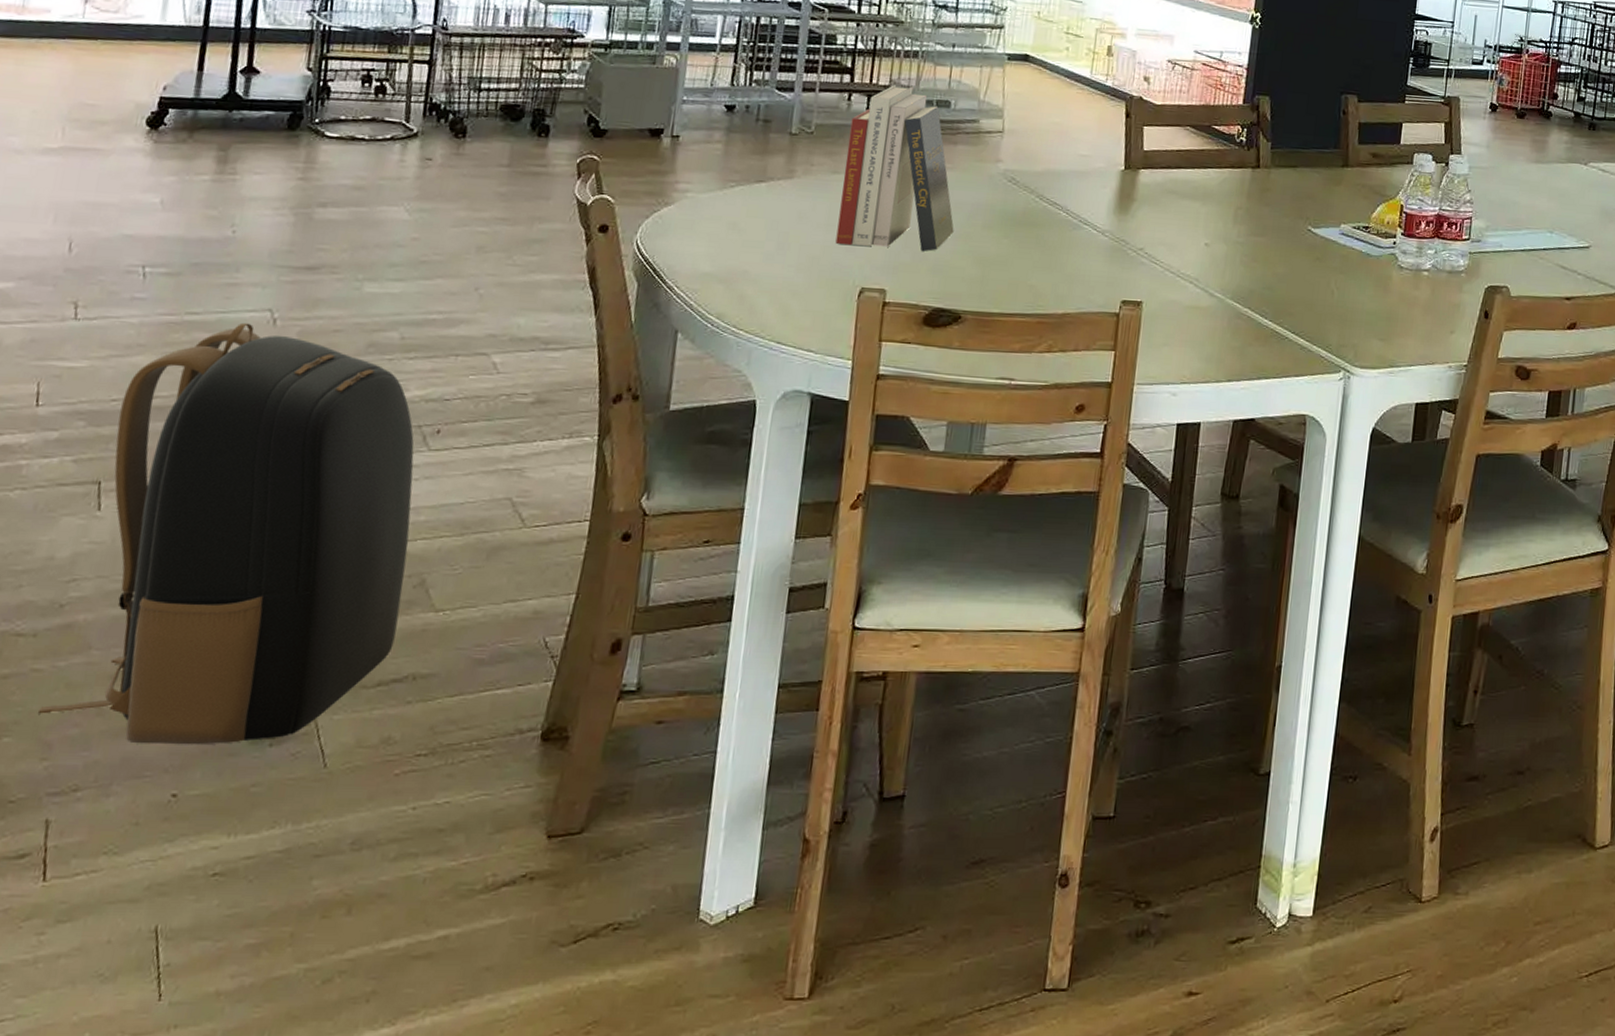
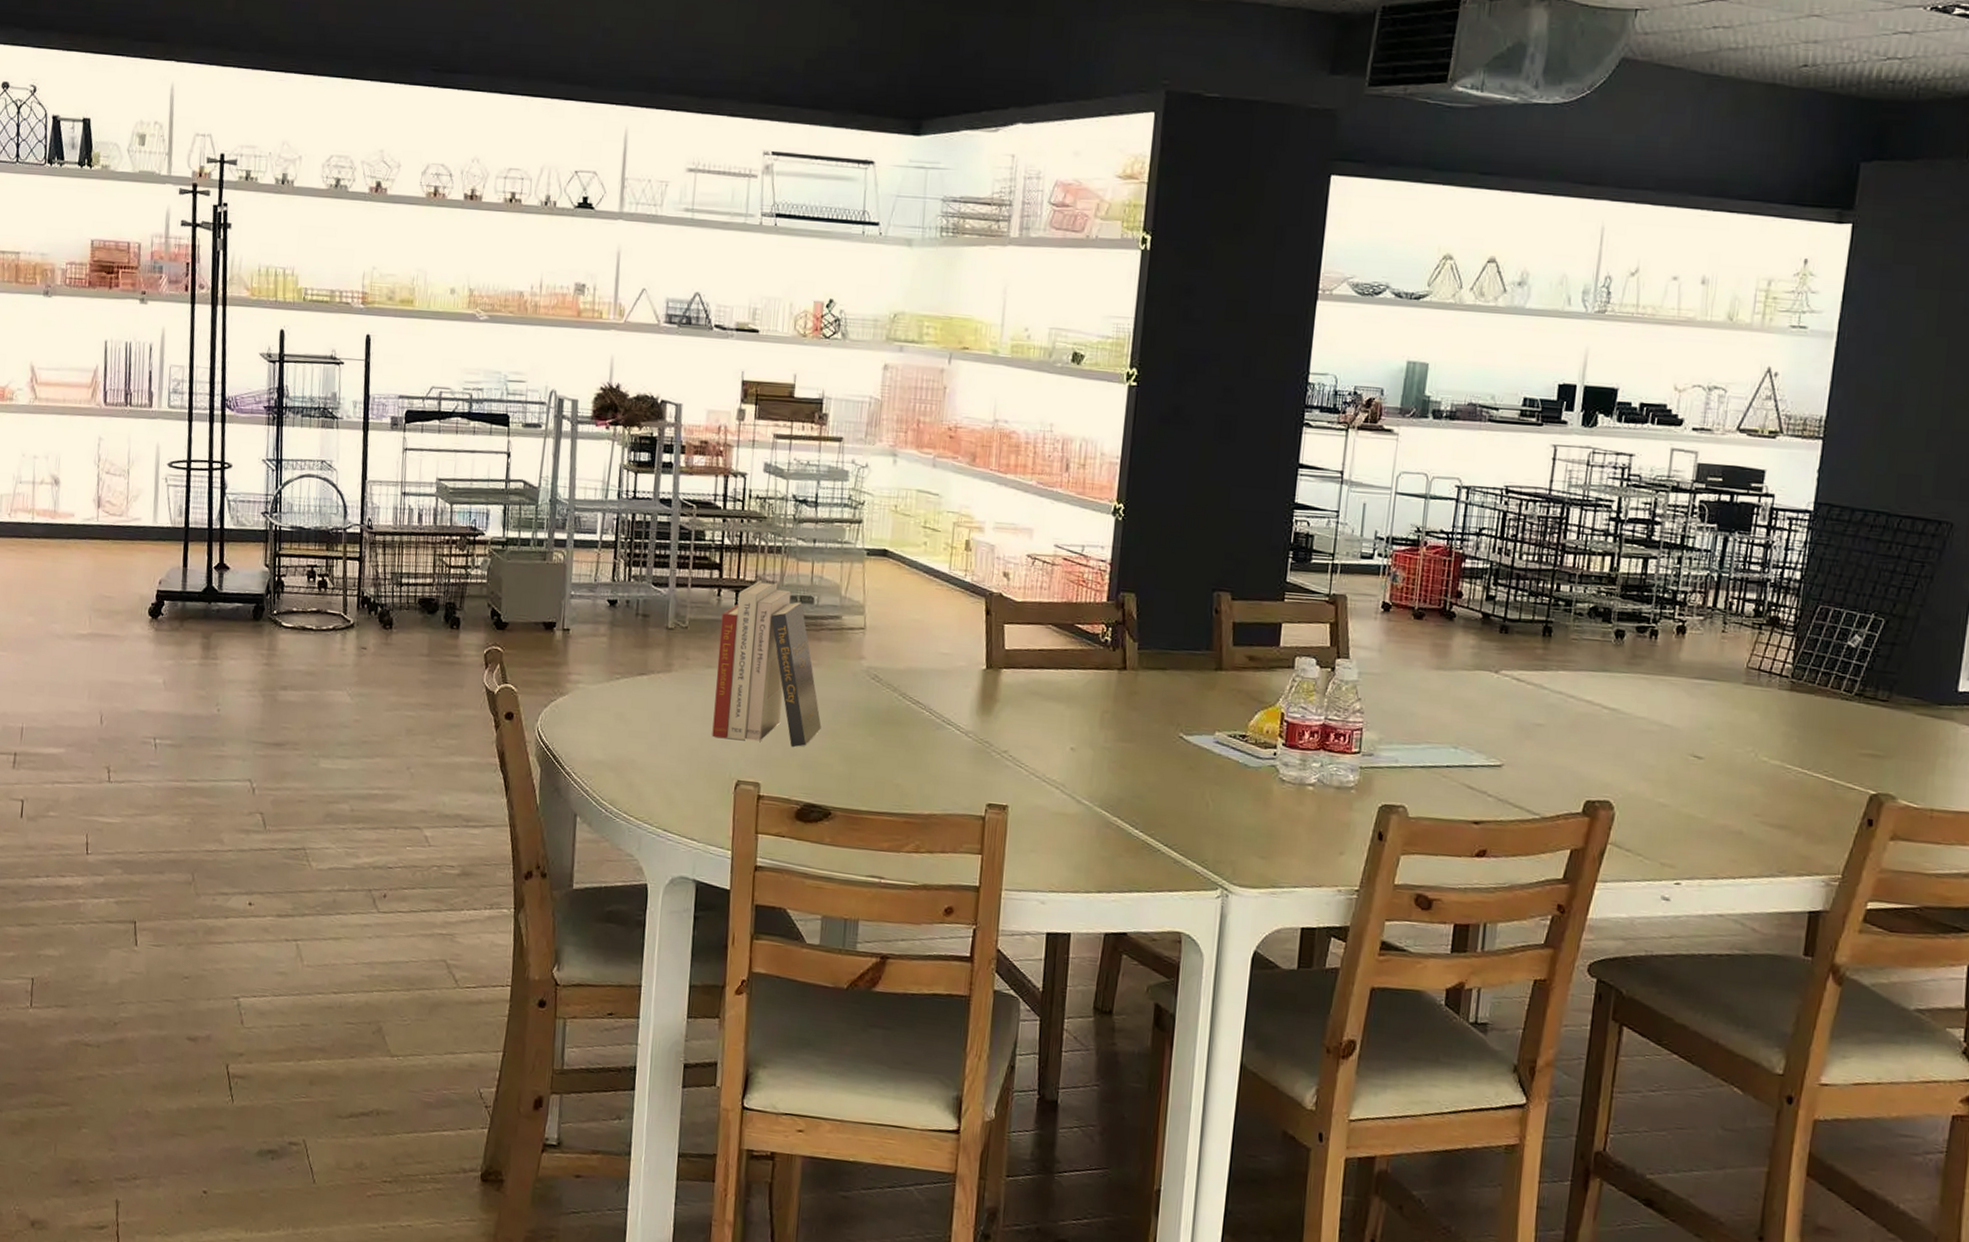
backpack: present [37,322,414,746] -> none [104,790,368,1154]

